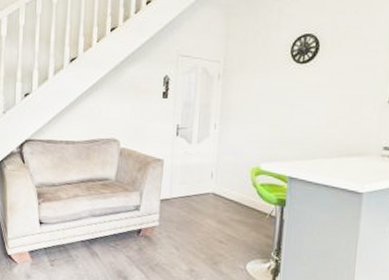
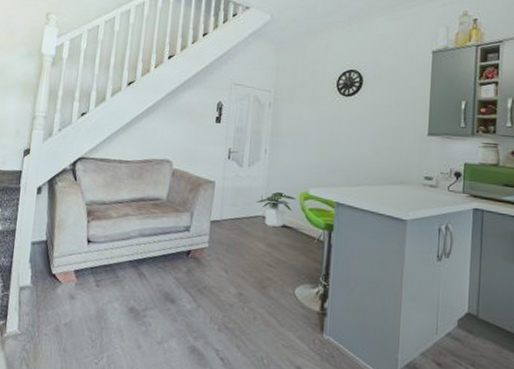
potted plant: none [206,167,248,204] -> present [256,191,297,227]

